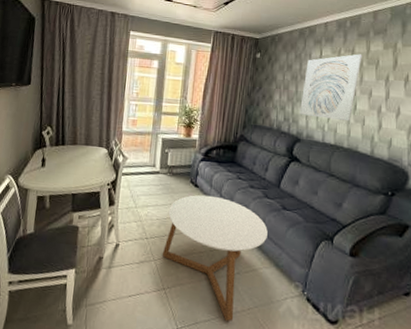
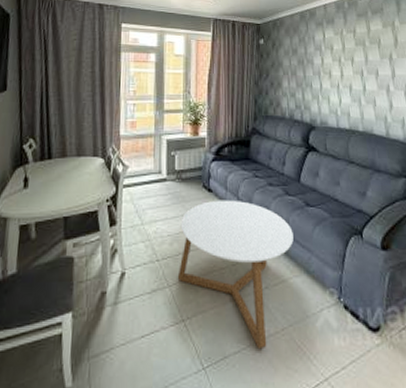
wall art: present [300,54,362,122] -> none [310,34,365,104]

